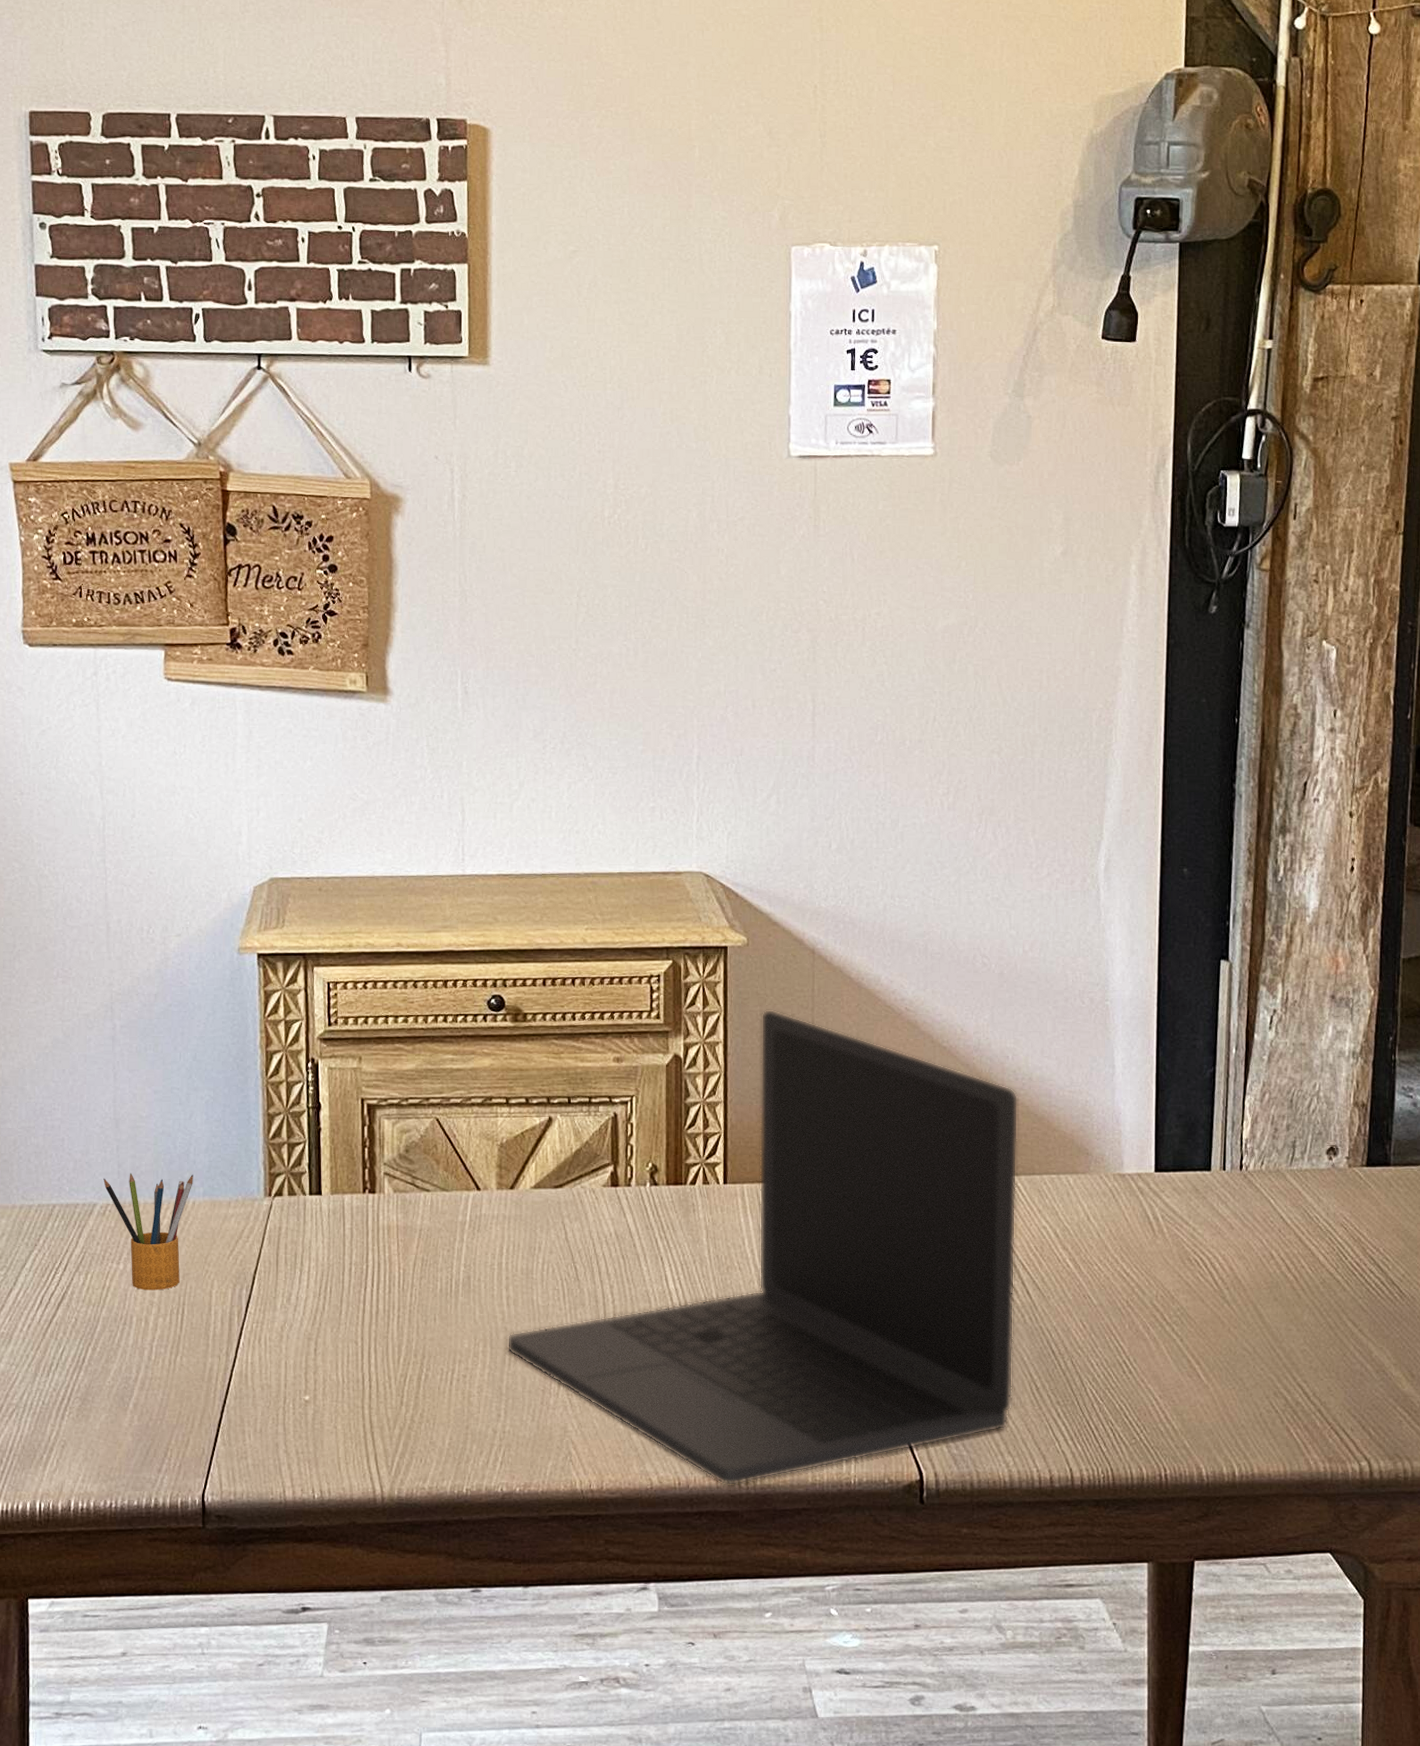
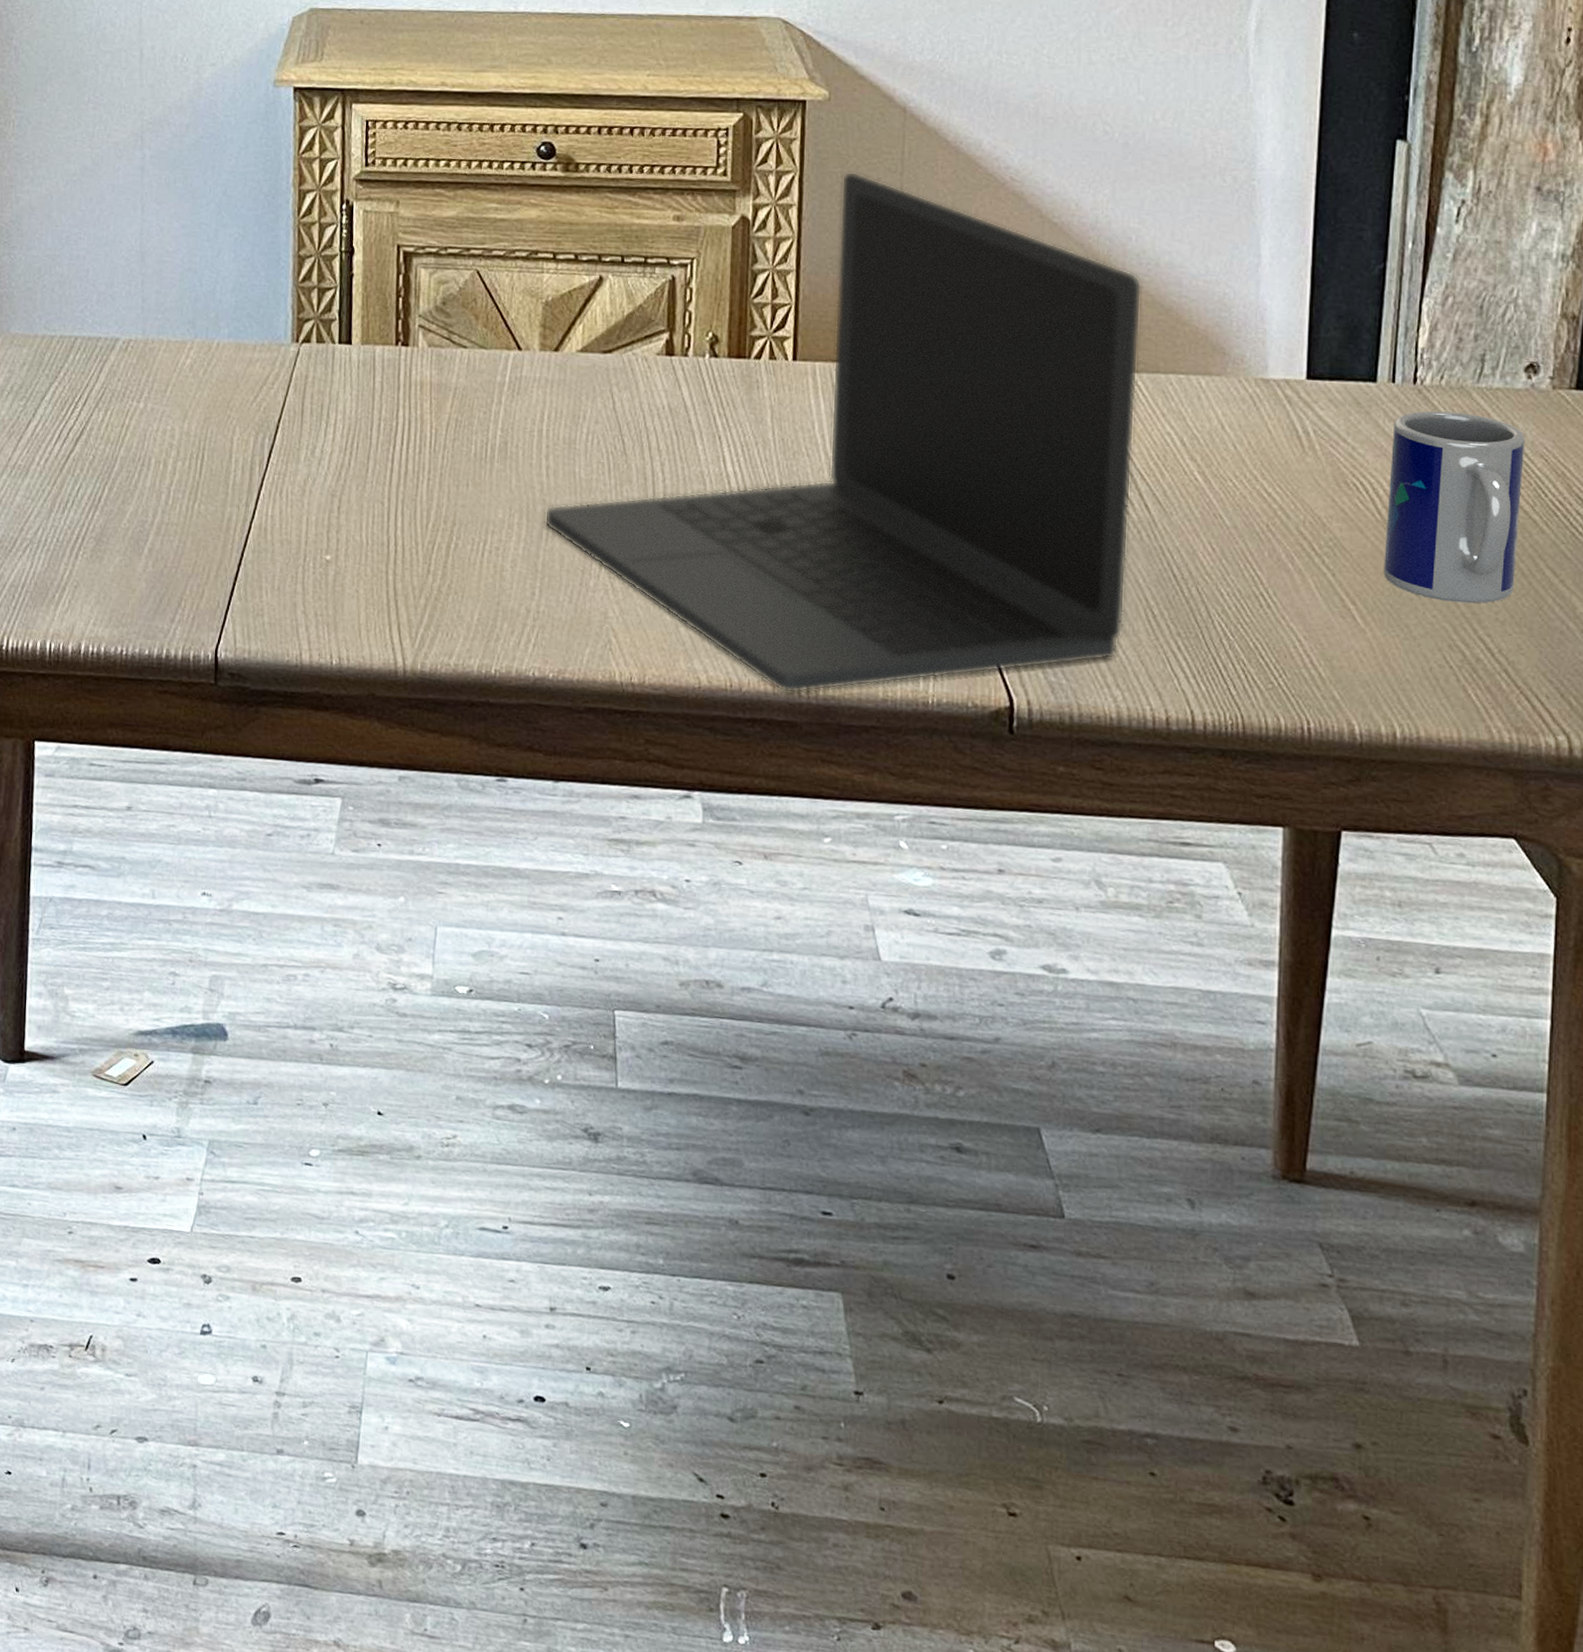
pencil box: present [103,1173,193,1291] -> none [127,308,219,433]
mug: none [1221,1192,1329,1356] -> present [1384,411,1526,604]

